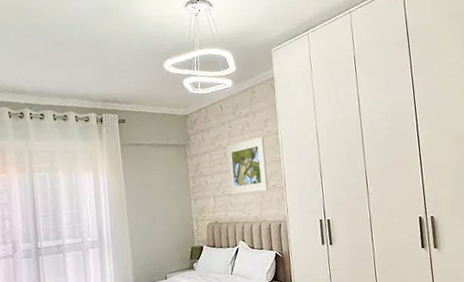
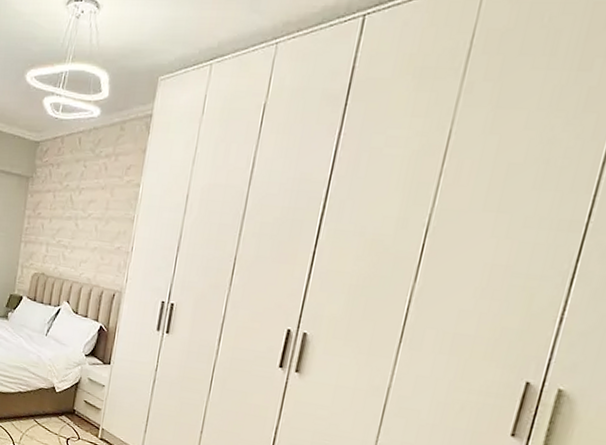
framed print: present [225,136,269,195] -> none [65,185,122,252]

